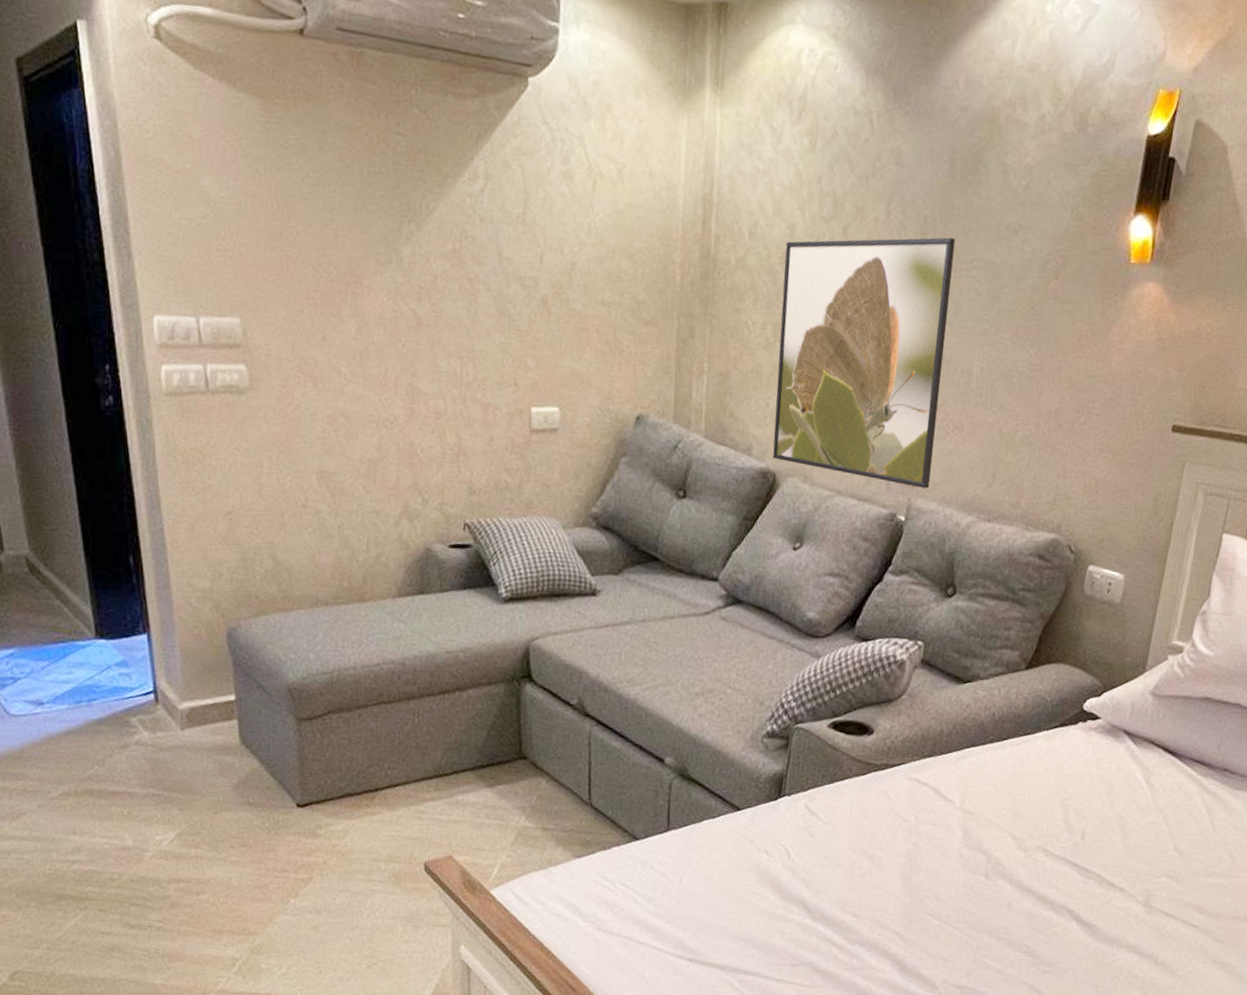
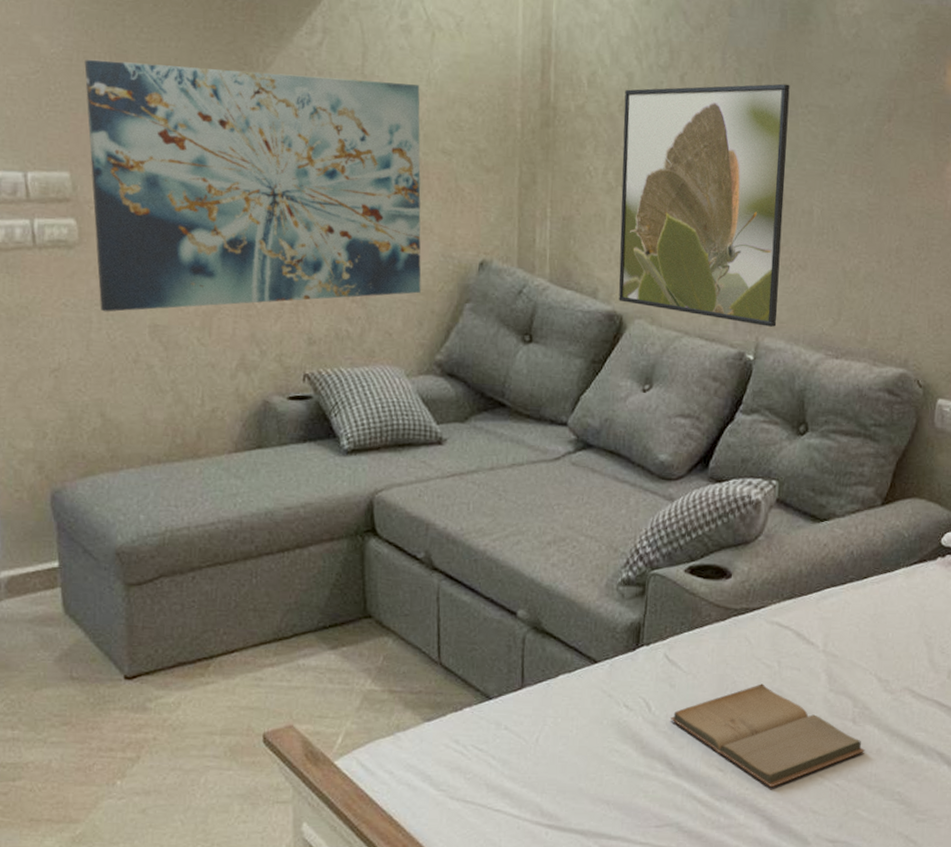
wall art: none [252,204,581,458] -> present [84,59,421,312]
book: none [809,836,996,934] -> present [671,684,865,787]

